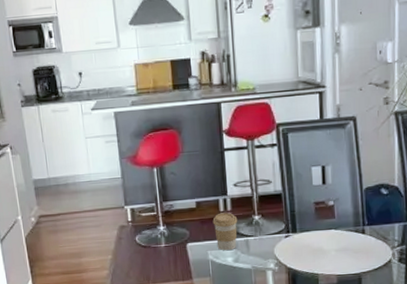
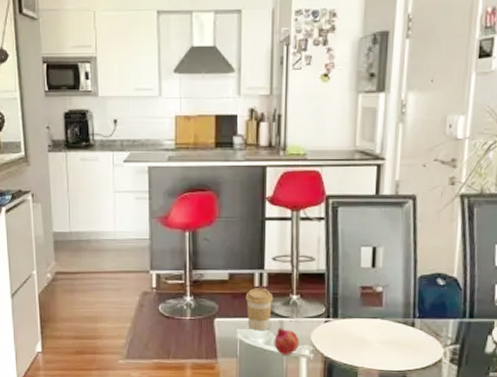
fruit: none [241,246,265,270] -> present [274,328,299,355]

